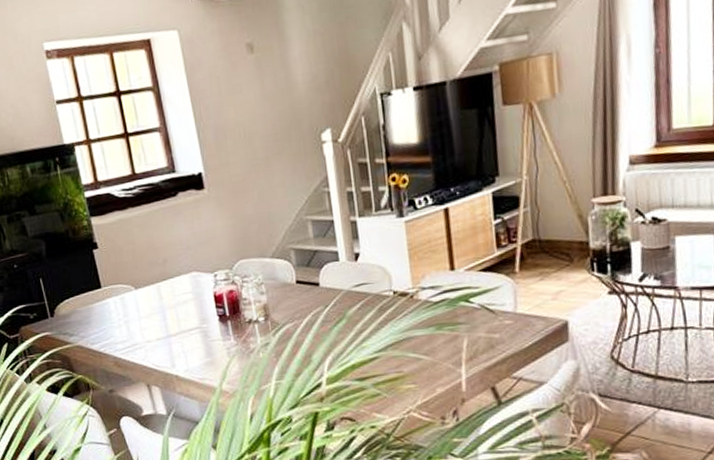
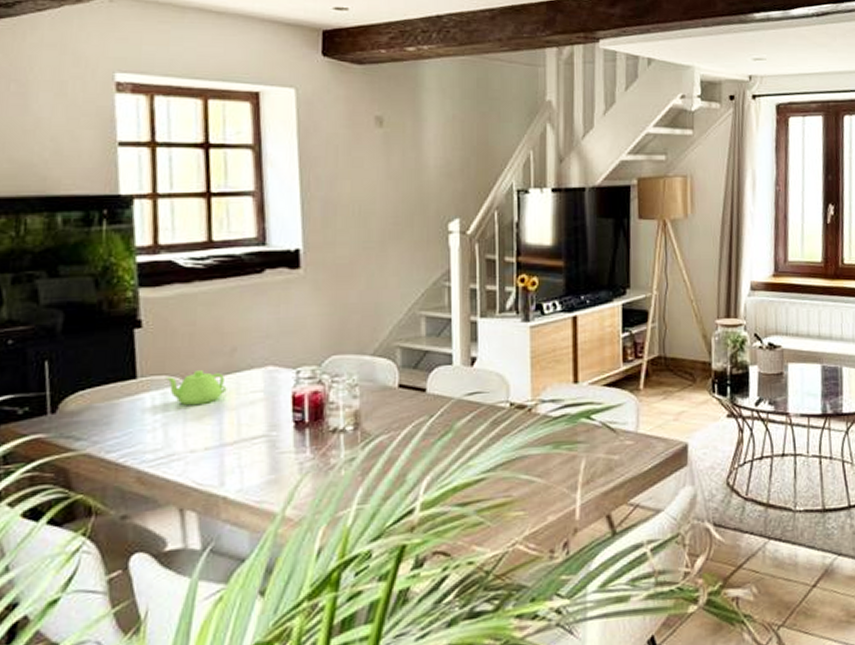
teapot: none [120,279,165,307] -> present [165,370,227,406]

